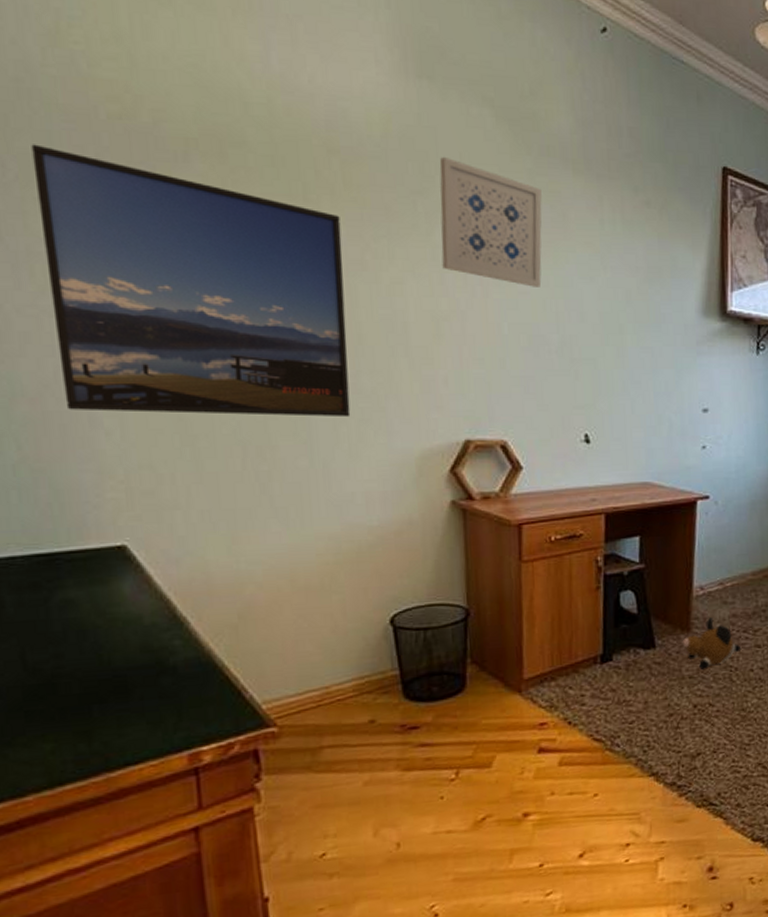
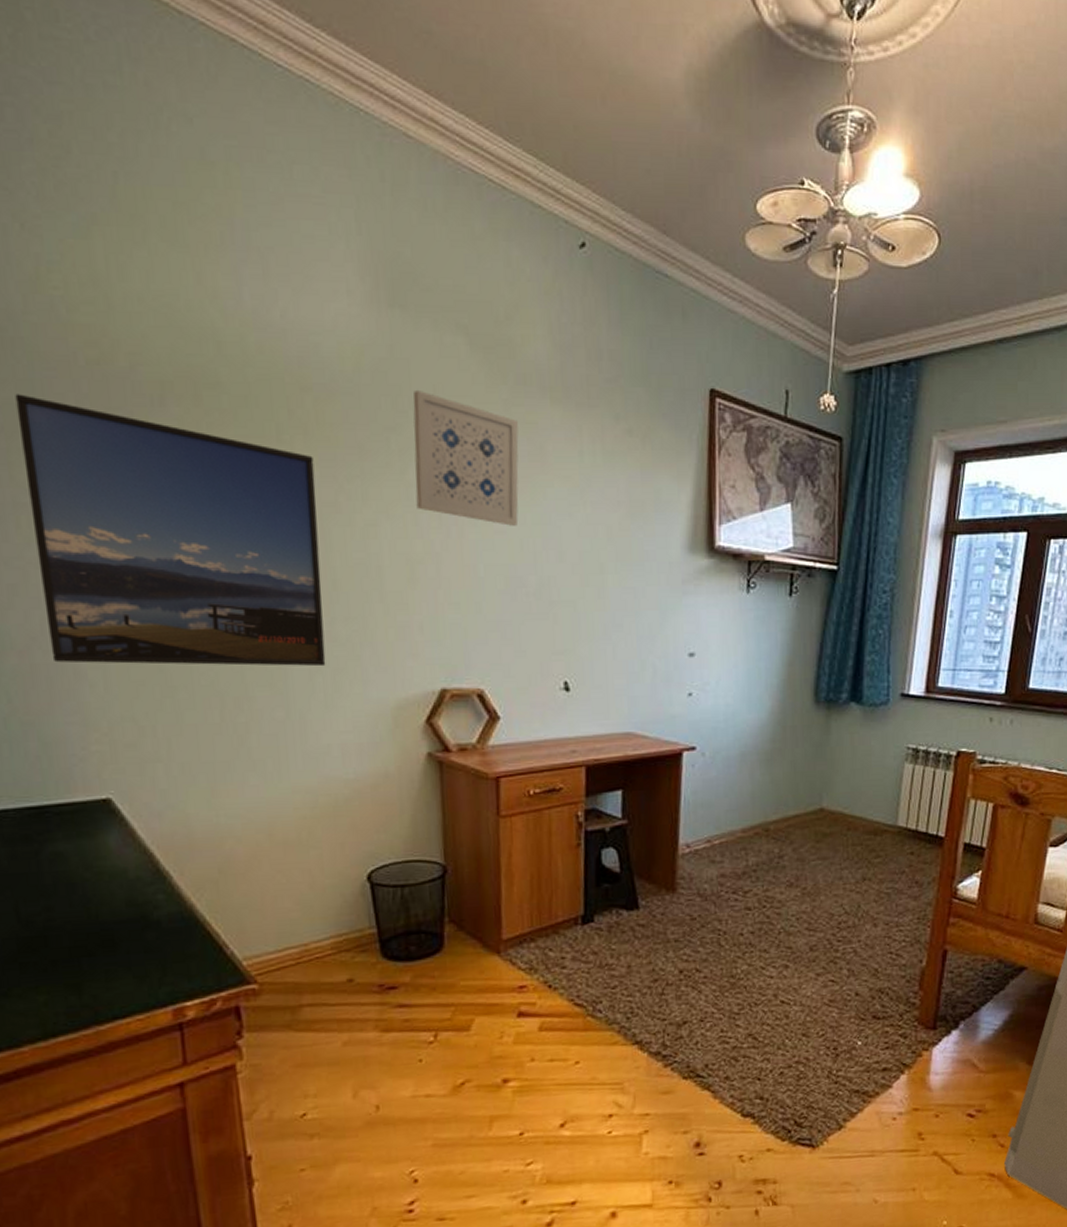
plush toy: present [682,618,742,668] -> none [667,877,731,931]

